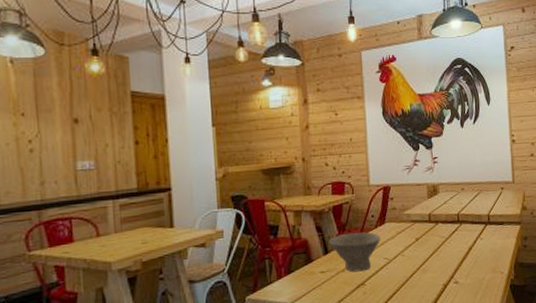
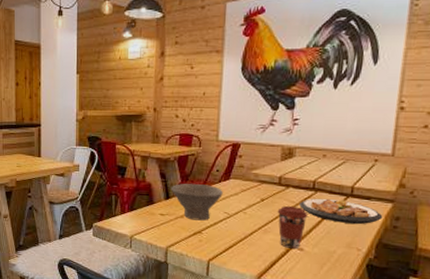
coffee cup: none [431,241,458,284] -> present [277,205,308,249]
plate: none [449,228,515,250] -> present [299,198,383,224]

